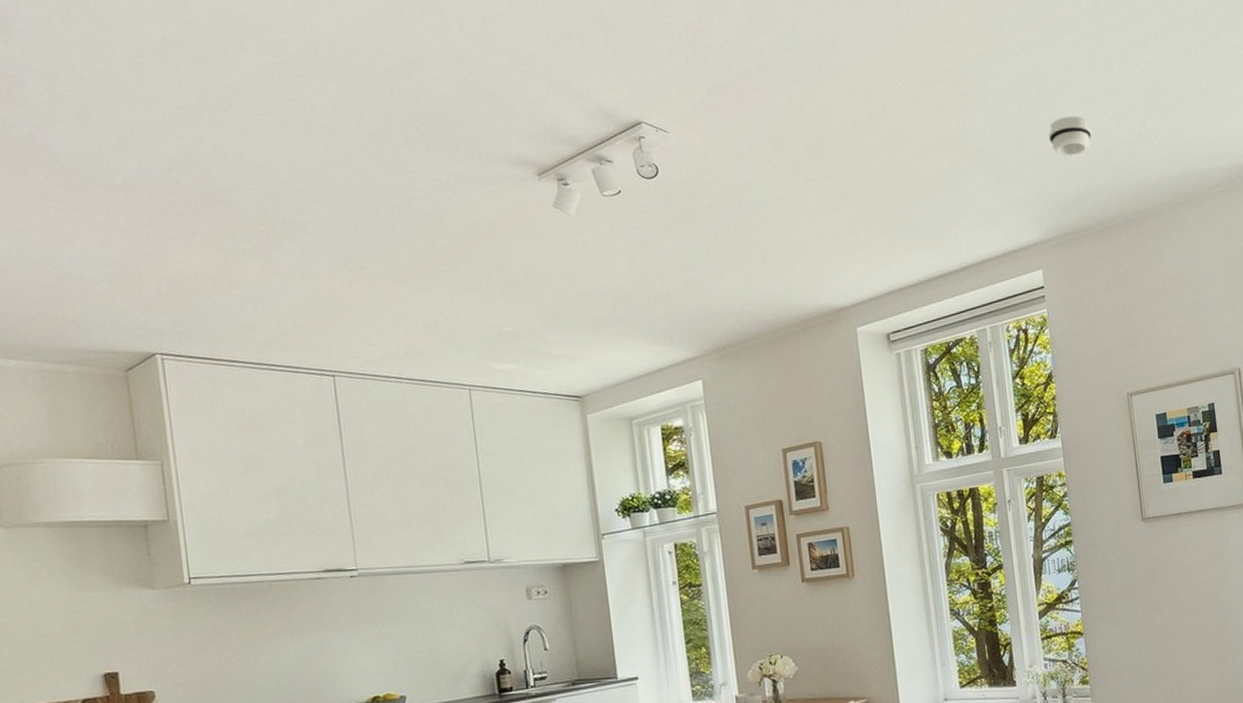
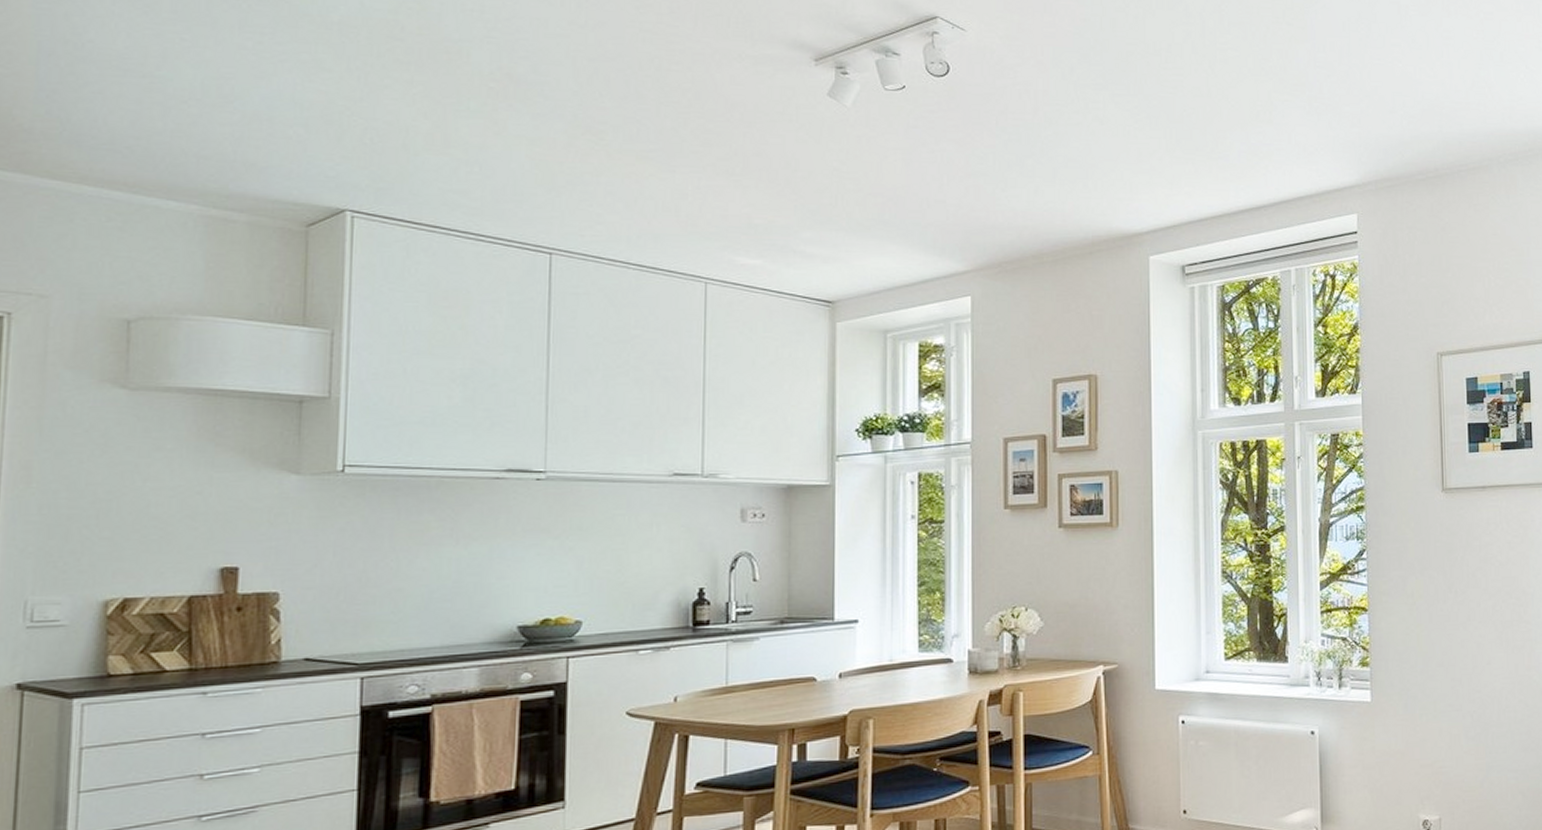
smoke detector: present [1048,116,1092,156] -> none [1376,58,1422,100]

